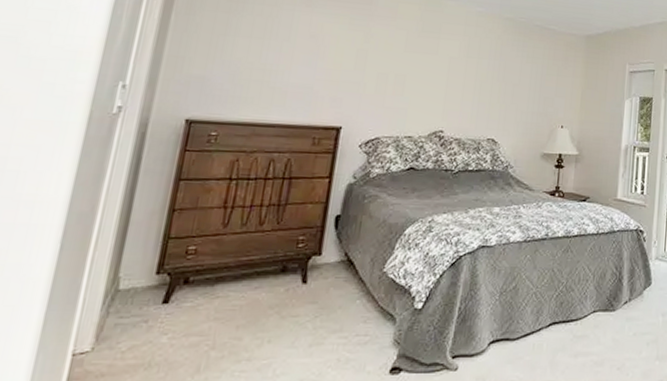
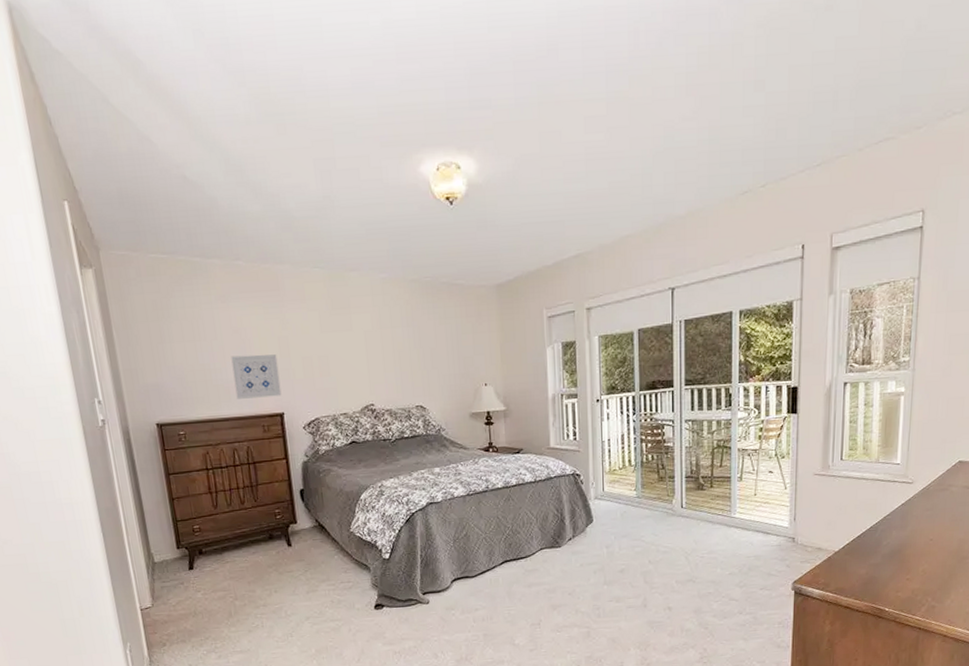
wall art: none [292,60,351,109] -> present [231,354,282,399]

